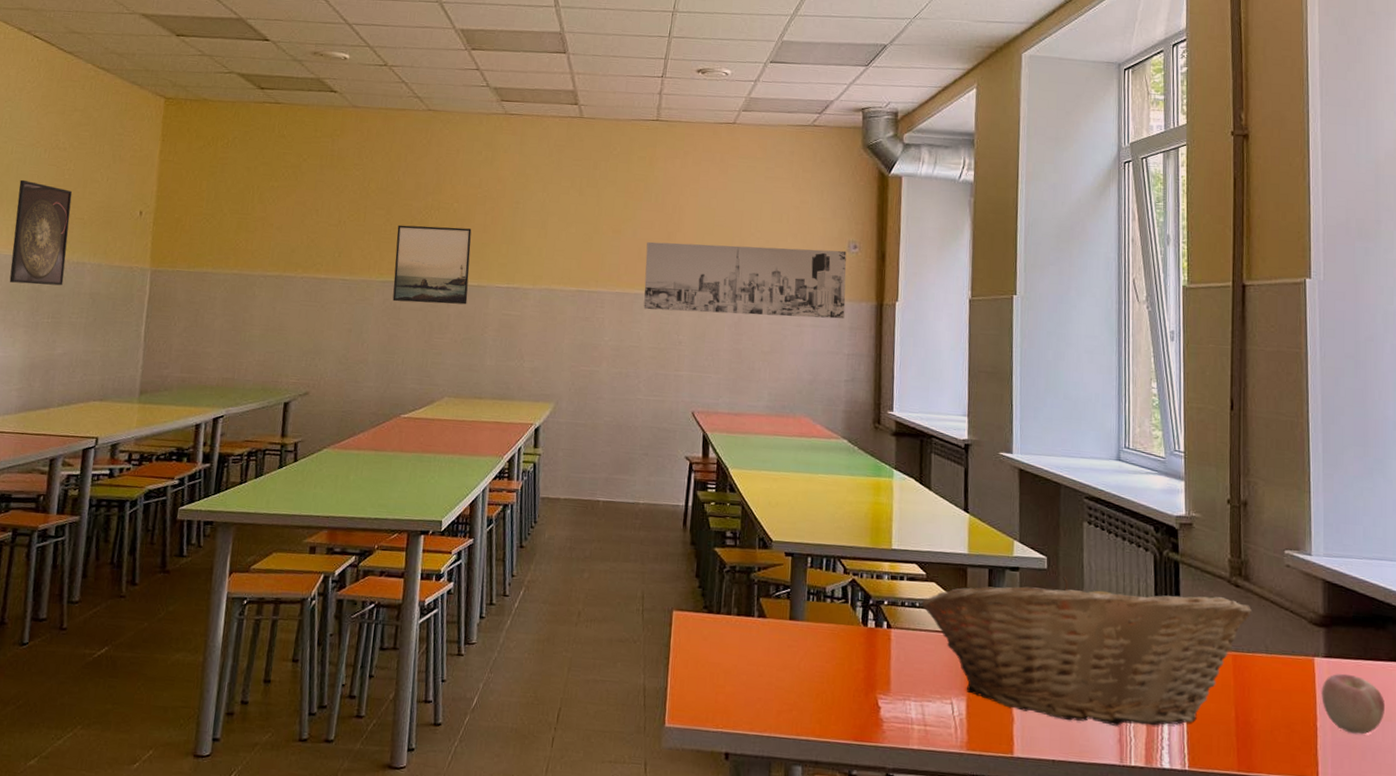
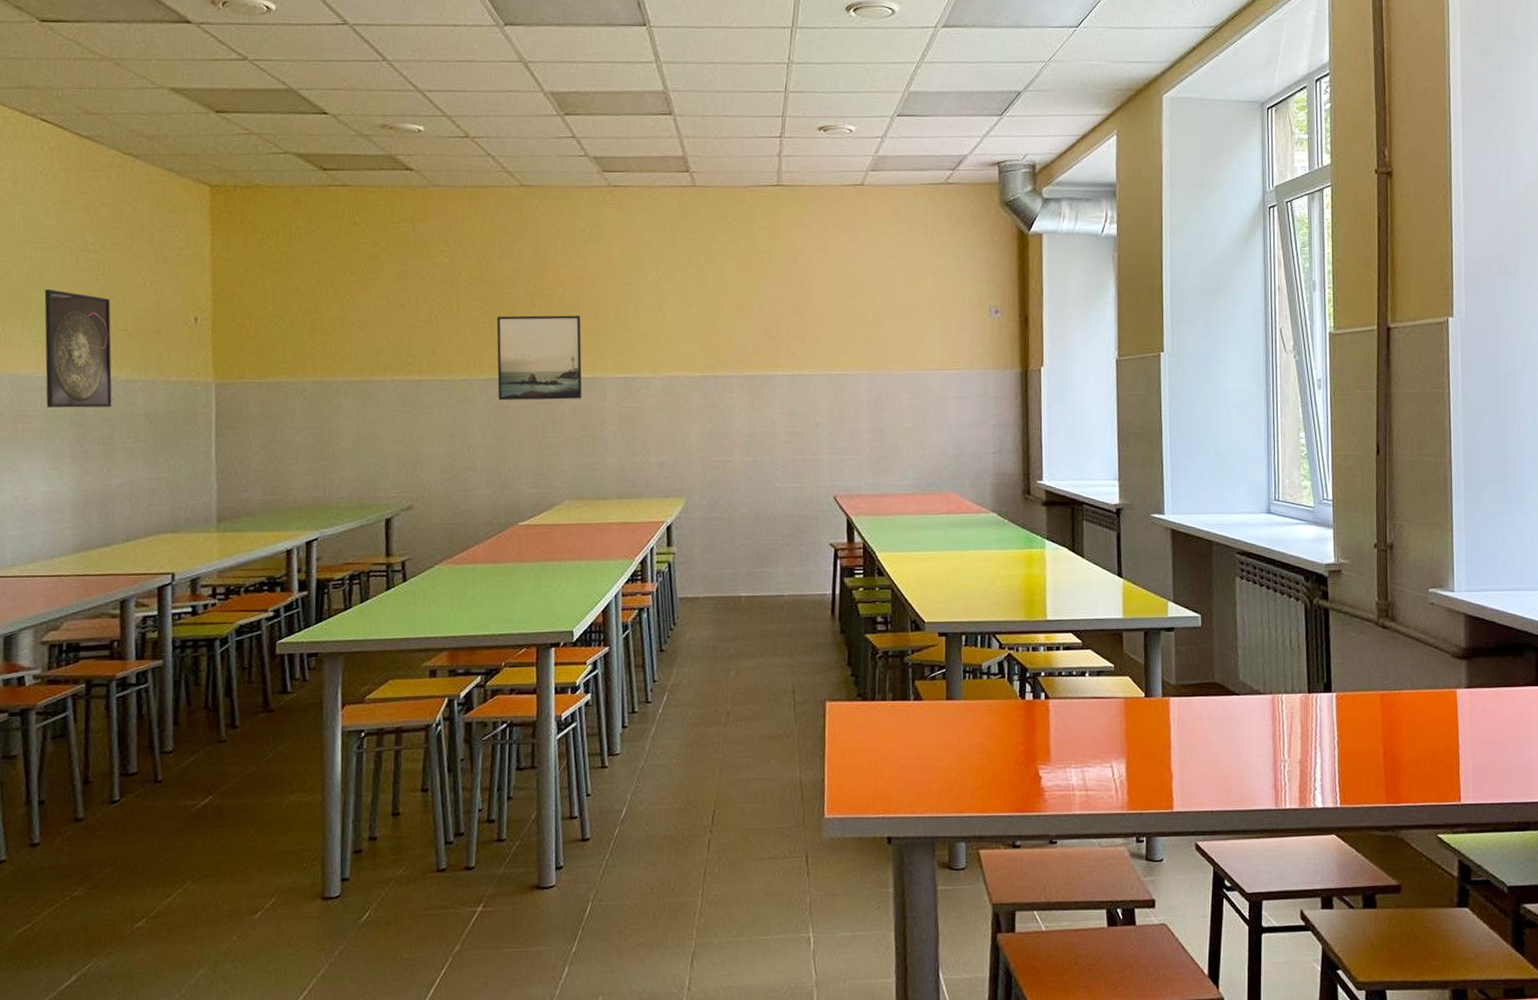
wall art: present [643,241,847,319] -> none [774,316,989,392]
fruit basket: present [921,575,1251,726] -> none [1078,631,1398,772]
apple: present [1321,673,1384,735] -> none [1463,701,1521,757]

